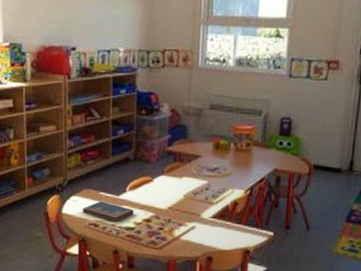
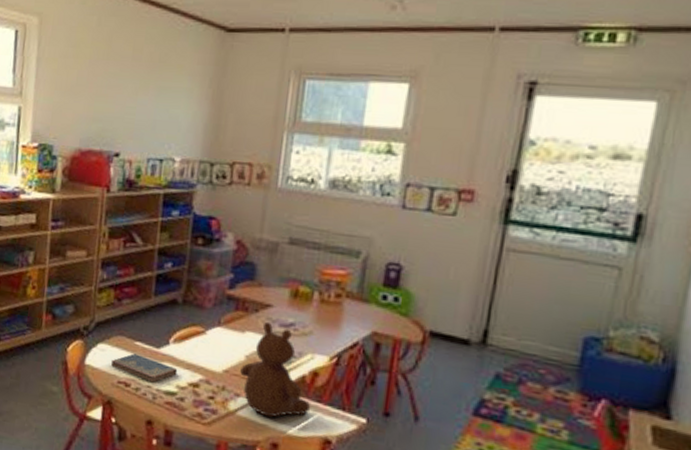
teddy bear: none [181,168,234,239] -> present [240,321,311,418]

